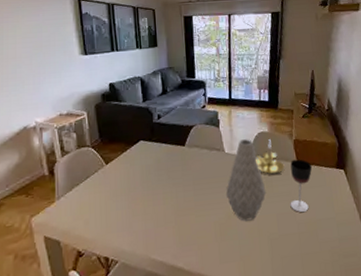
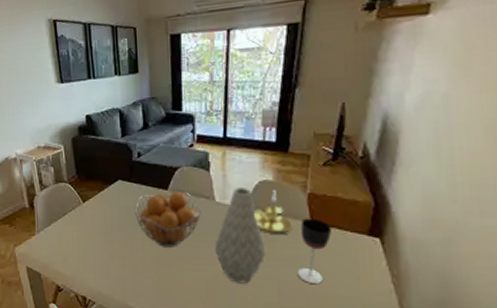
fruit basket: none [156,146,214,198] -> present [135,192,202,247]

